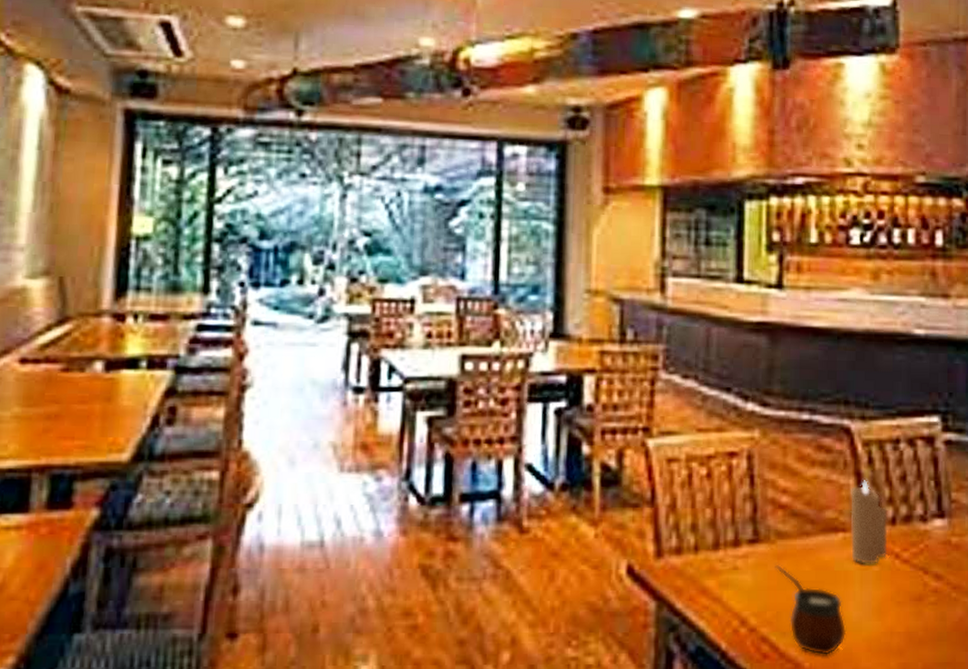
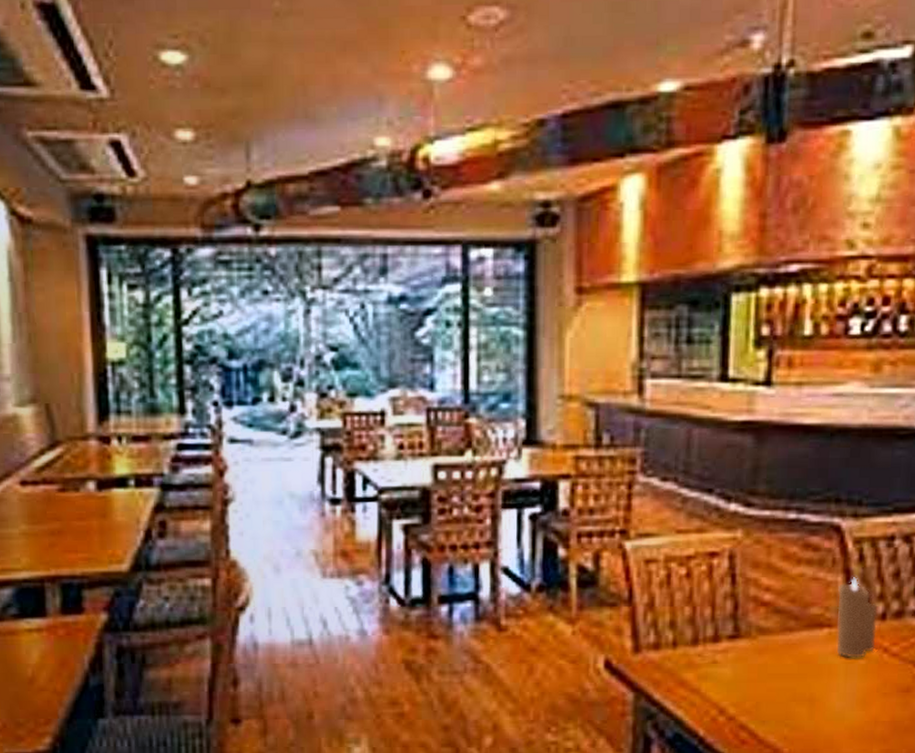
gourd: present [775,564,847,656] -> none [755,658,829,743]

